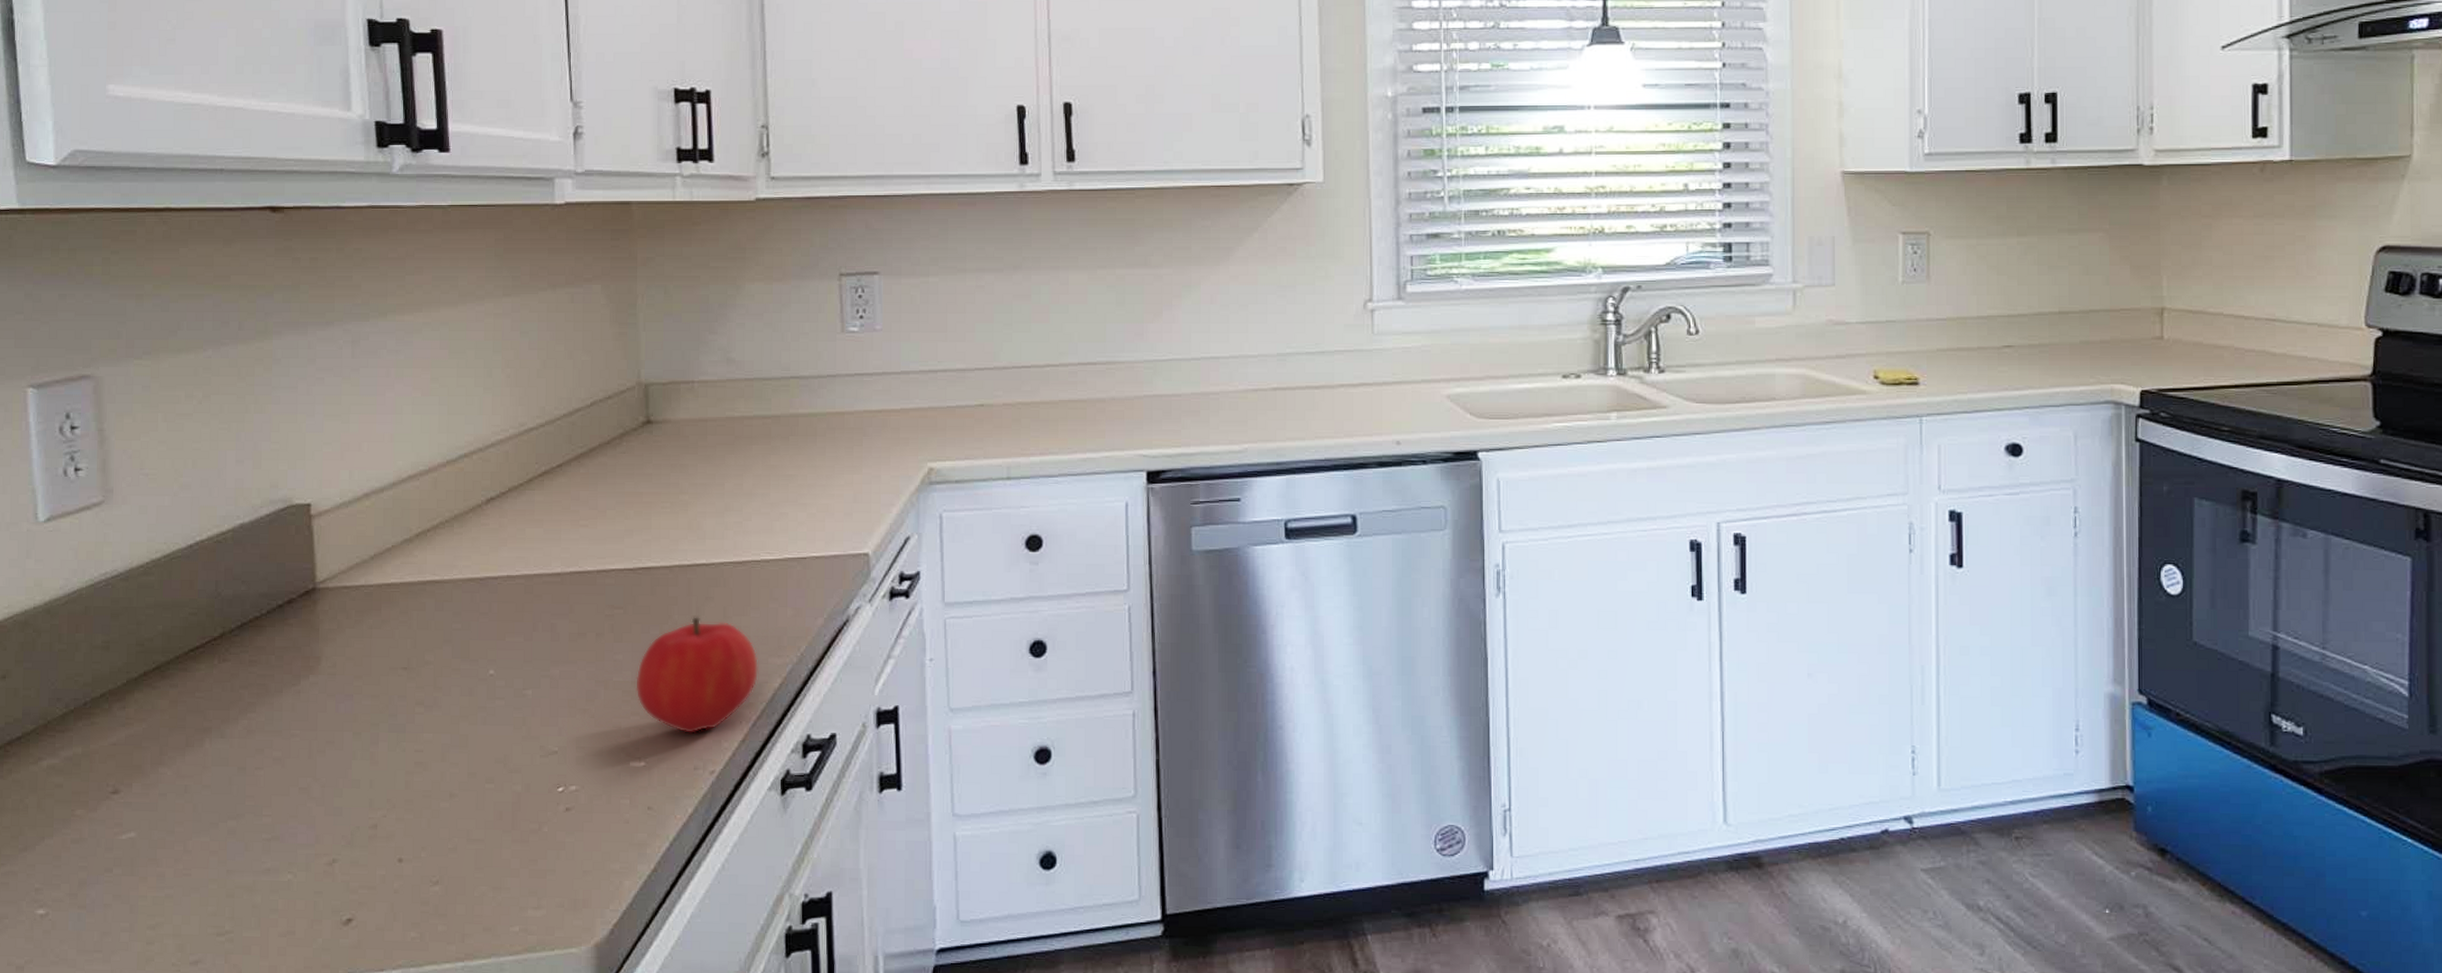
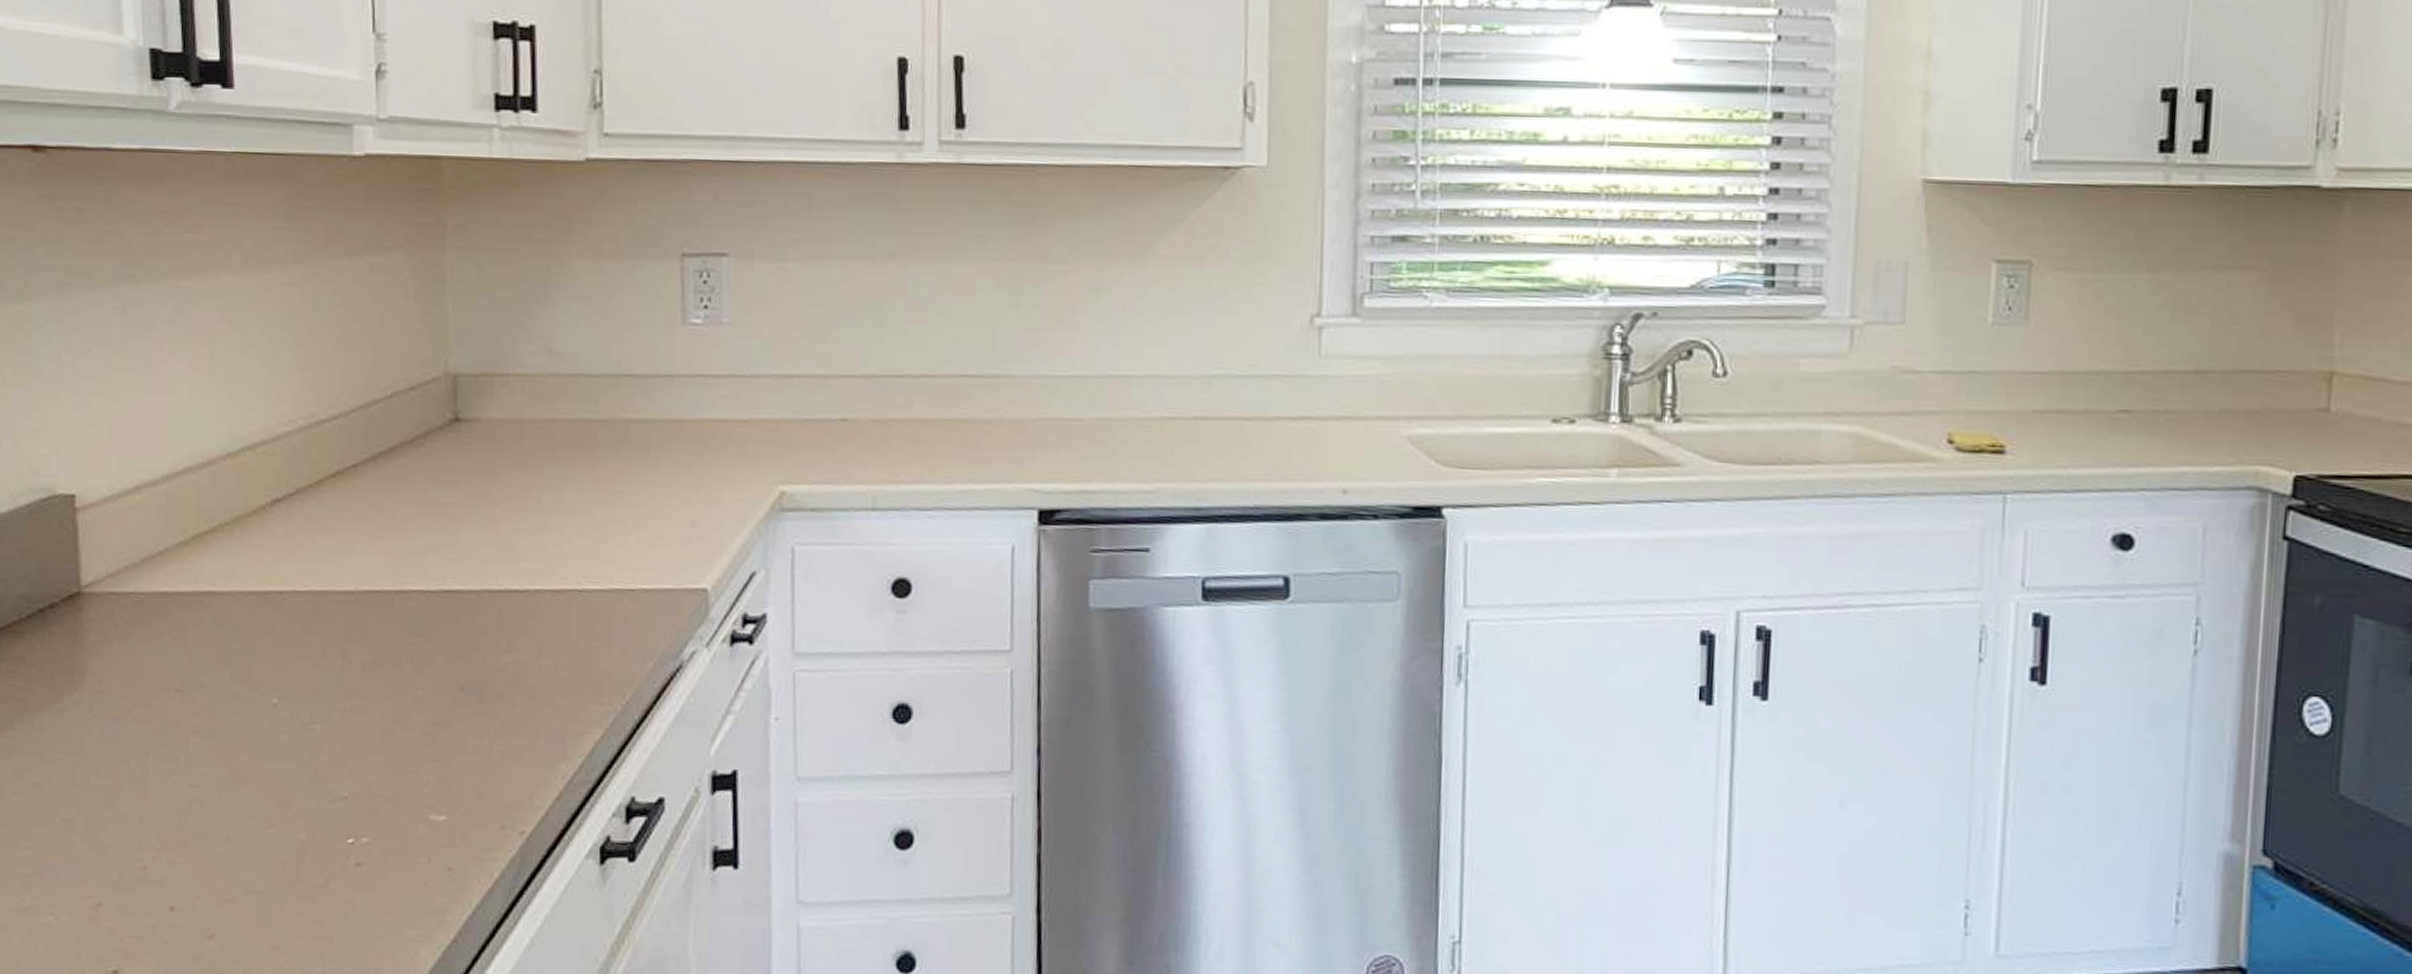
fruit: present [636,617,759,733] -> none [437,651,578,787]

